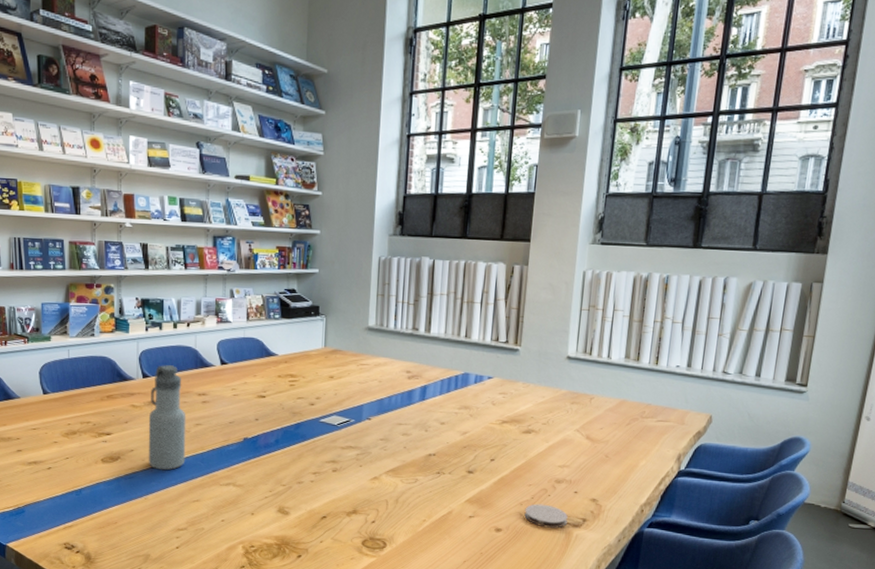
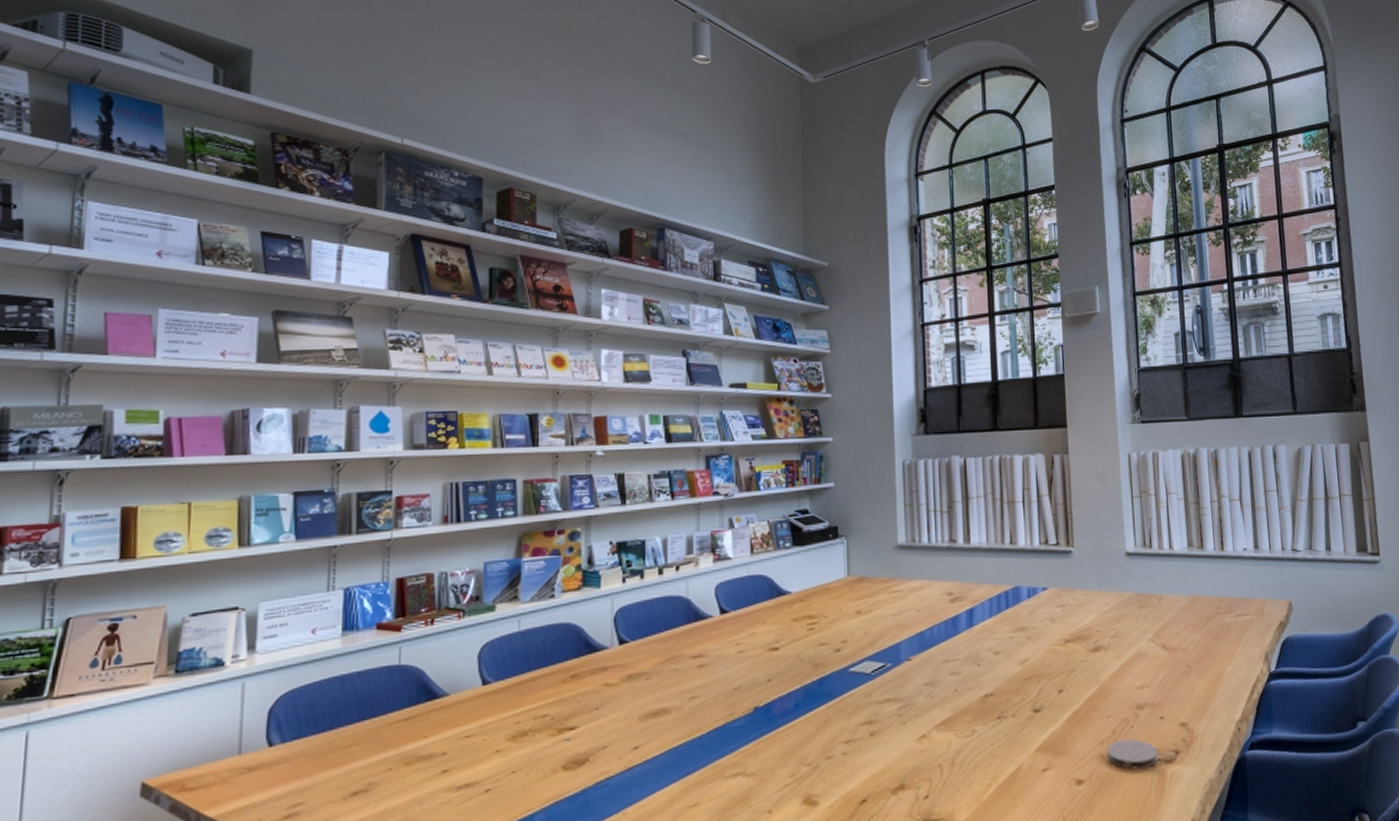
water bottle: present [148,364,186,471] -> none [626,622,678,769]

